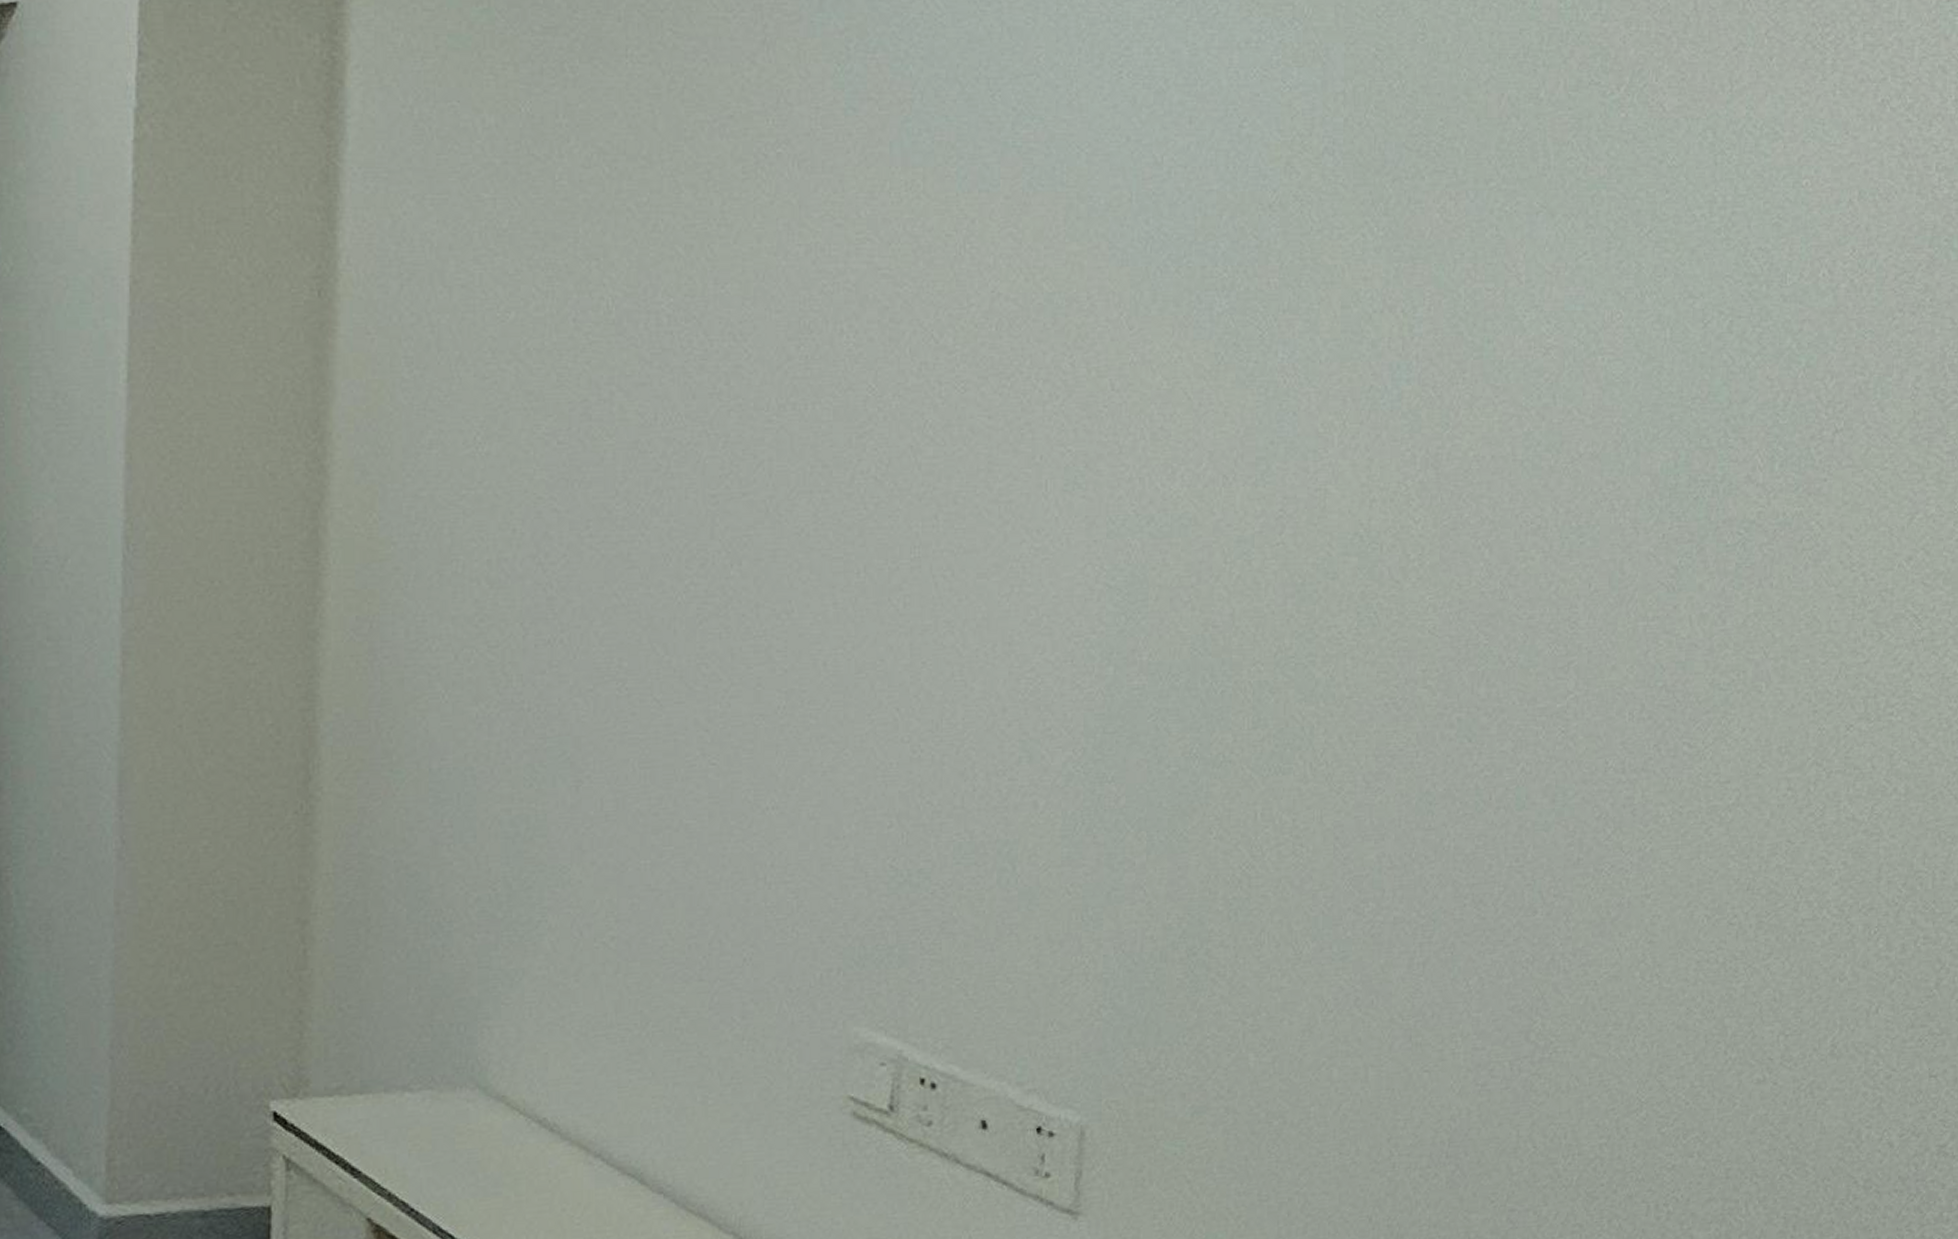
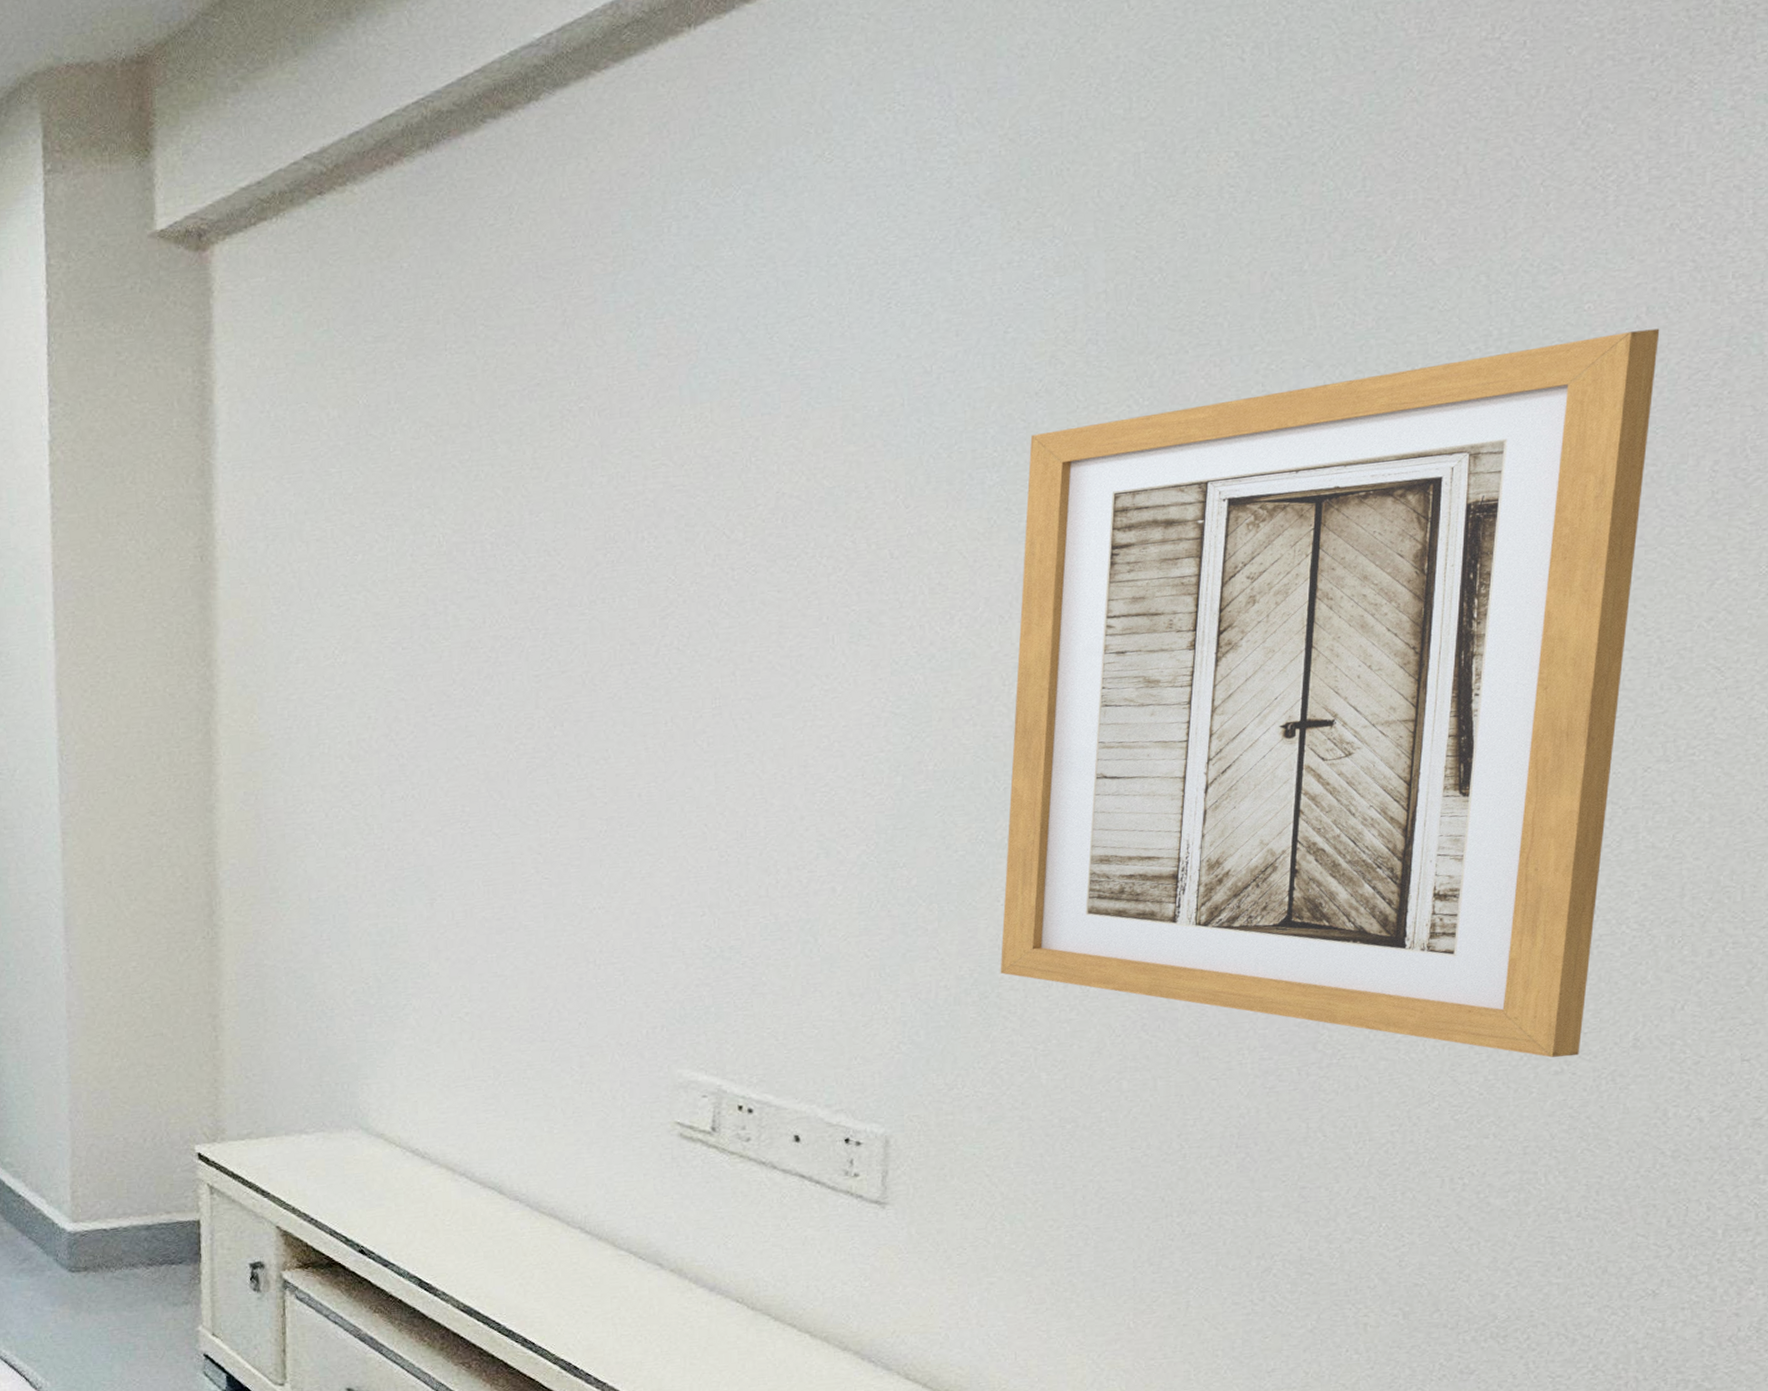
wall art: none [1210,217,1870,1063] -> present [1000,328,1660,1058]

